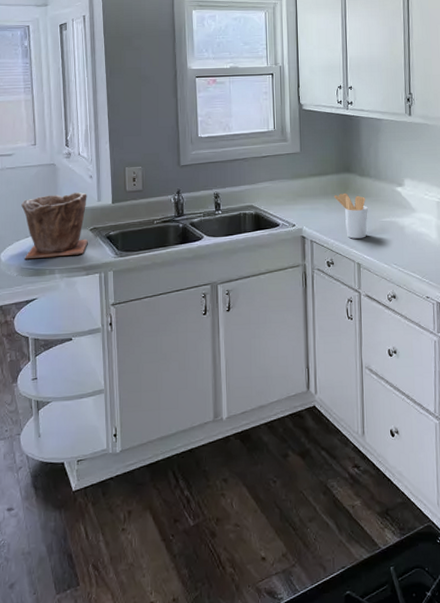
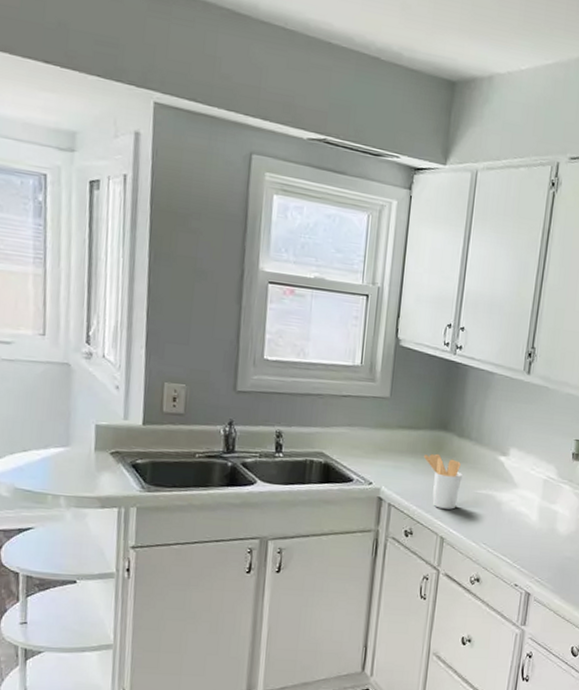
plant pot: present [21,191,88,260] -> none [19,402,111,482]

